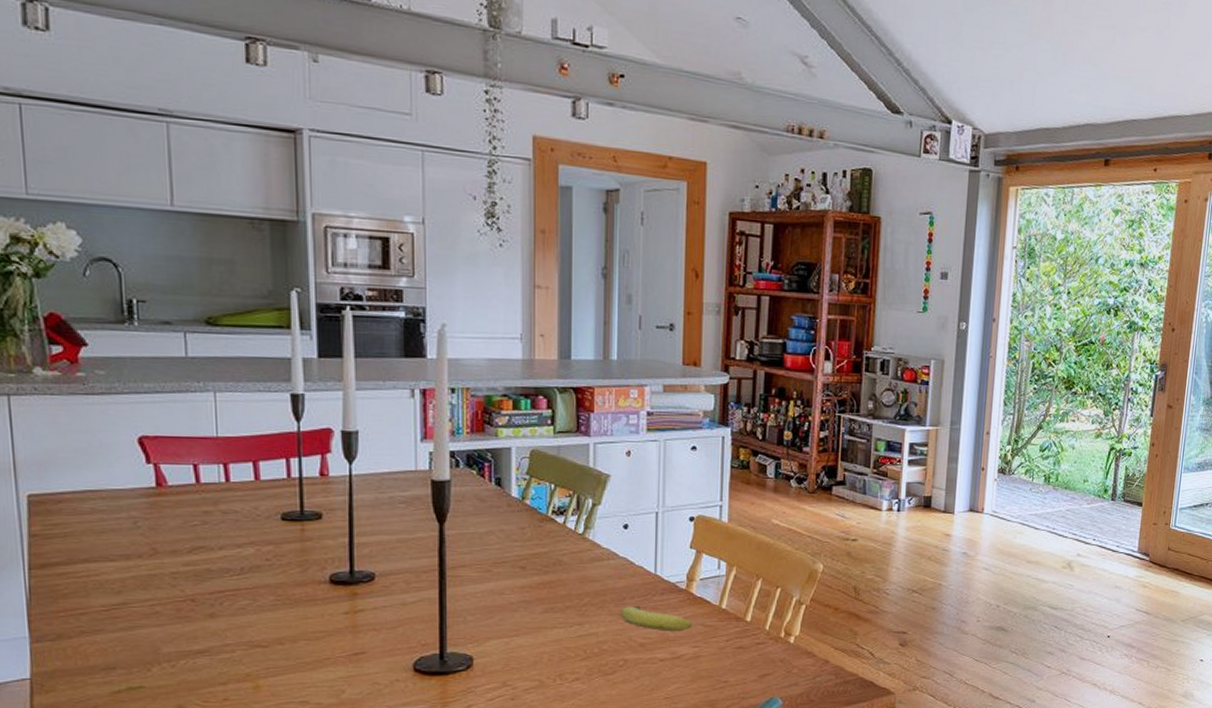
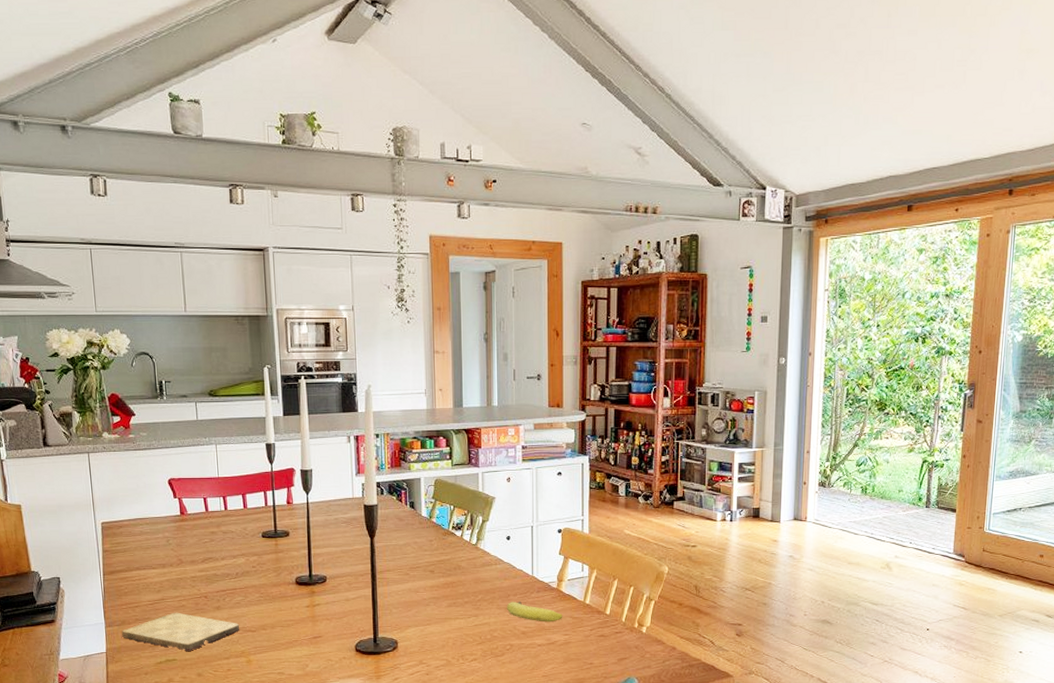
cutting board: none [57,621,245,676] -> present [122,612,240,652]

